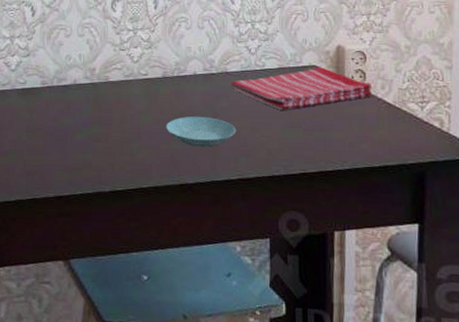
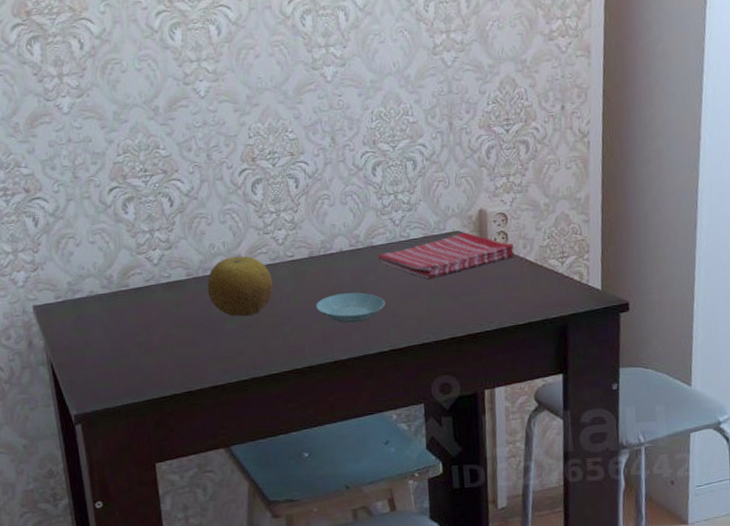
fruit: none [60,69,125,130] -> present [207,256,273,317]

